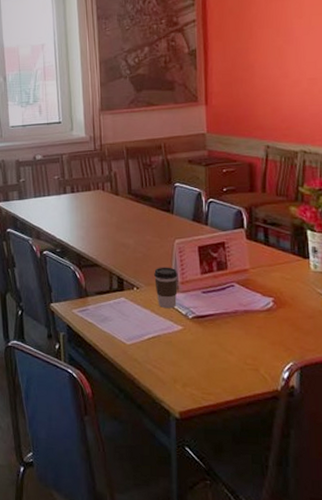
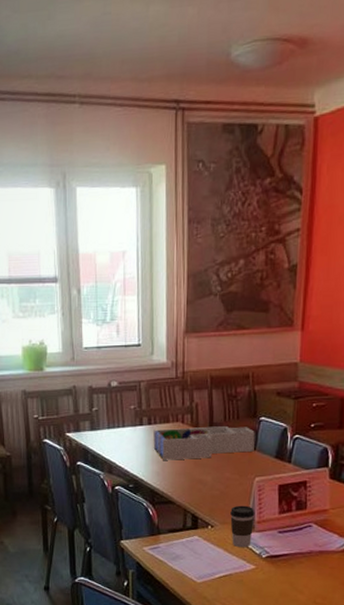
desk organizer: none [77,192,172,225] -> present [153,426,255,460]

